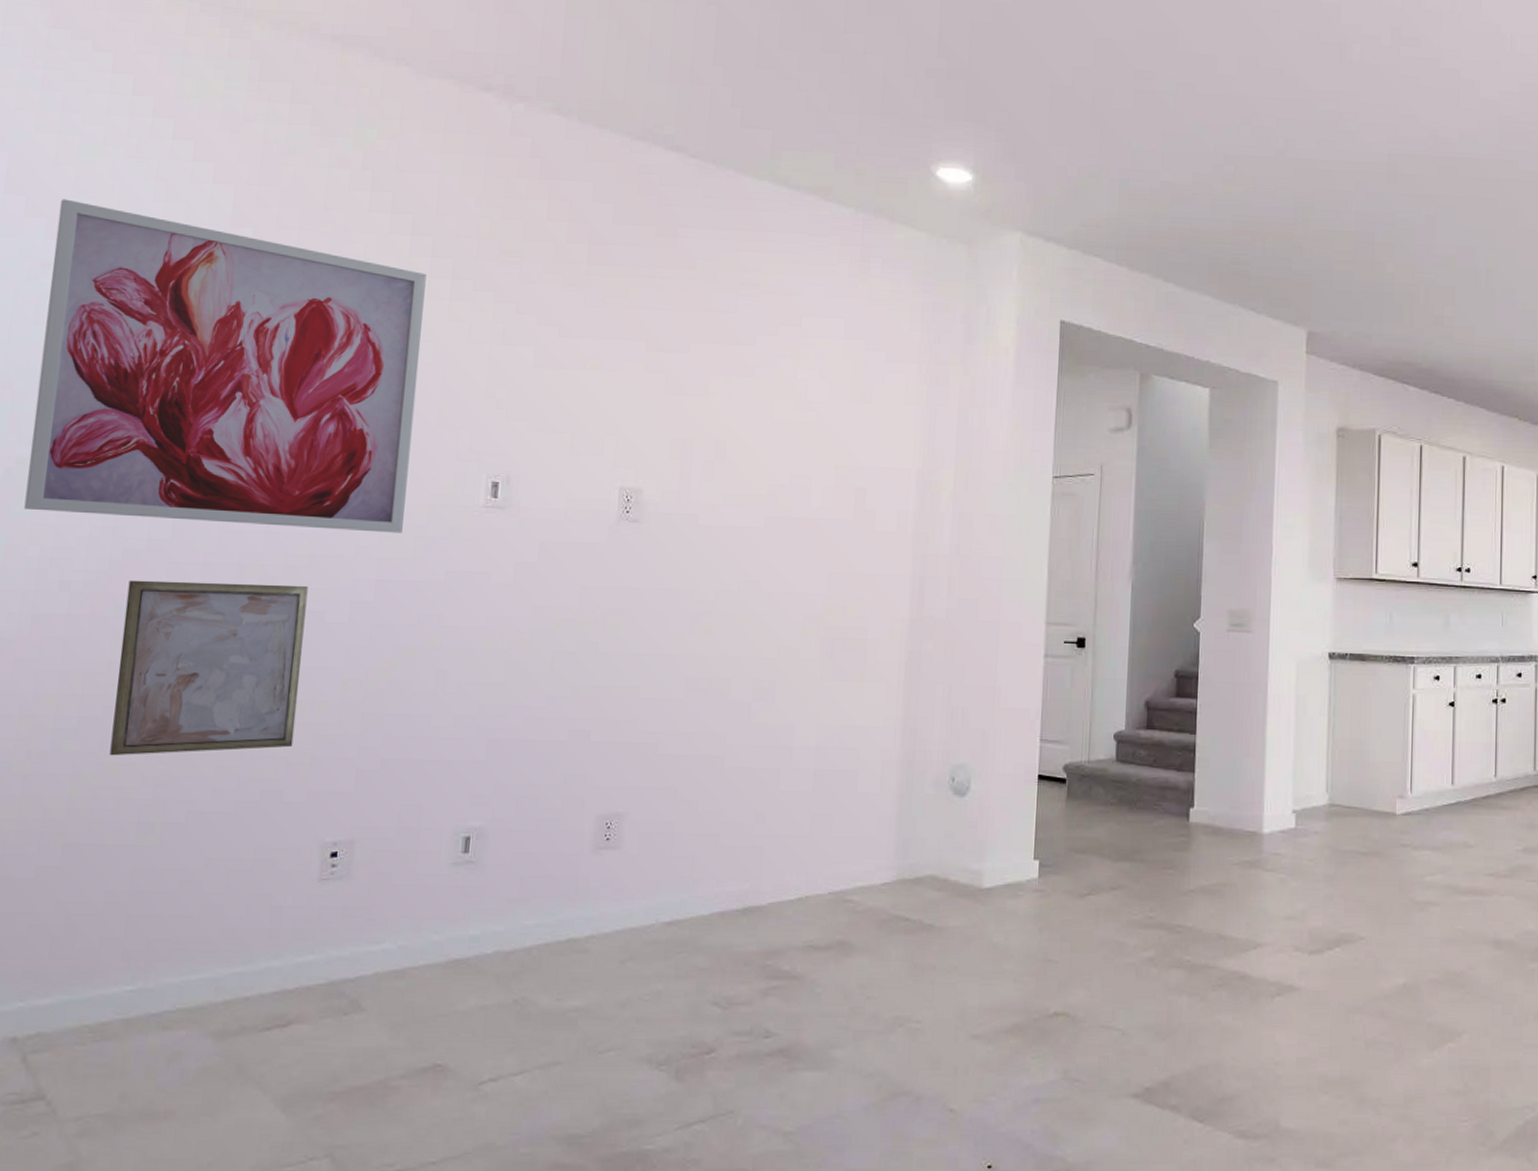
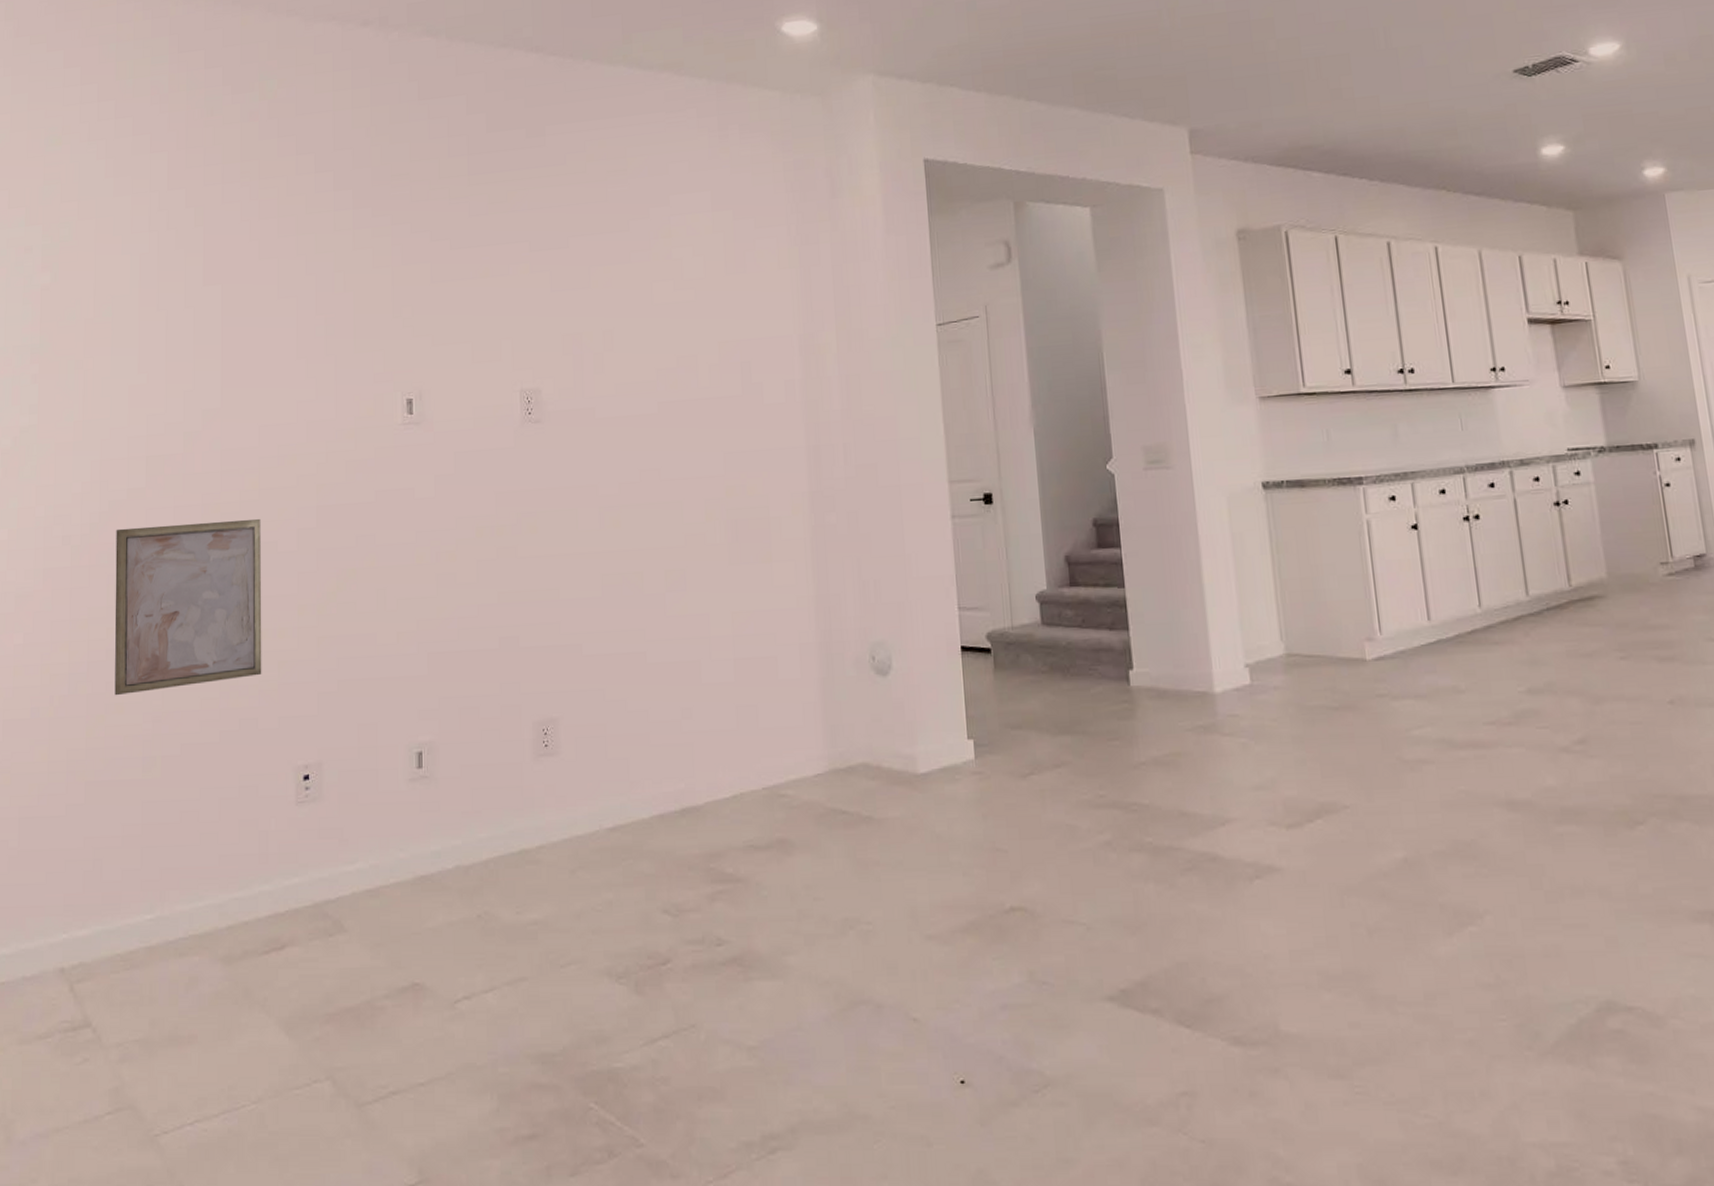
wall art: present [24,199,427,533] -> none [29,187,335,474]

